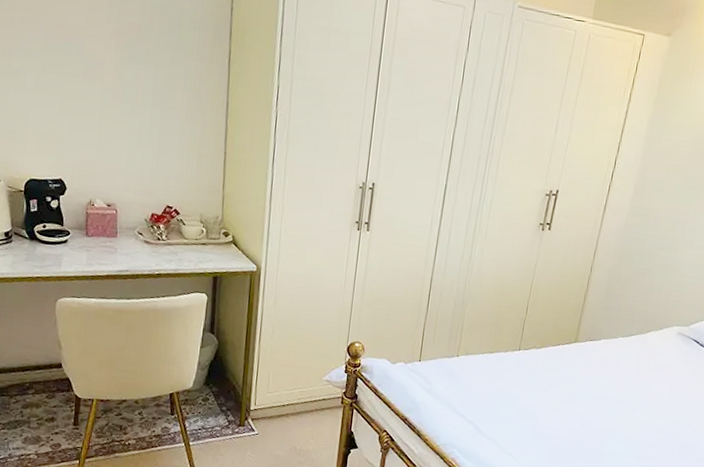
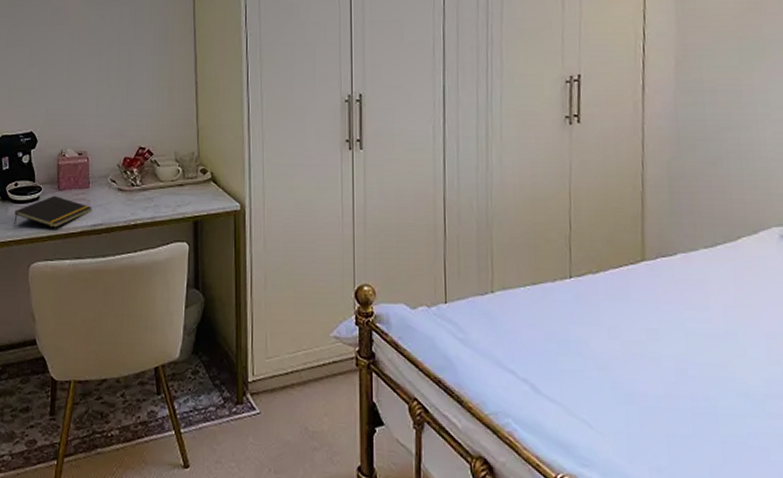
notepad: none [41,240,119,270] -> present [14,195,93,228]

